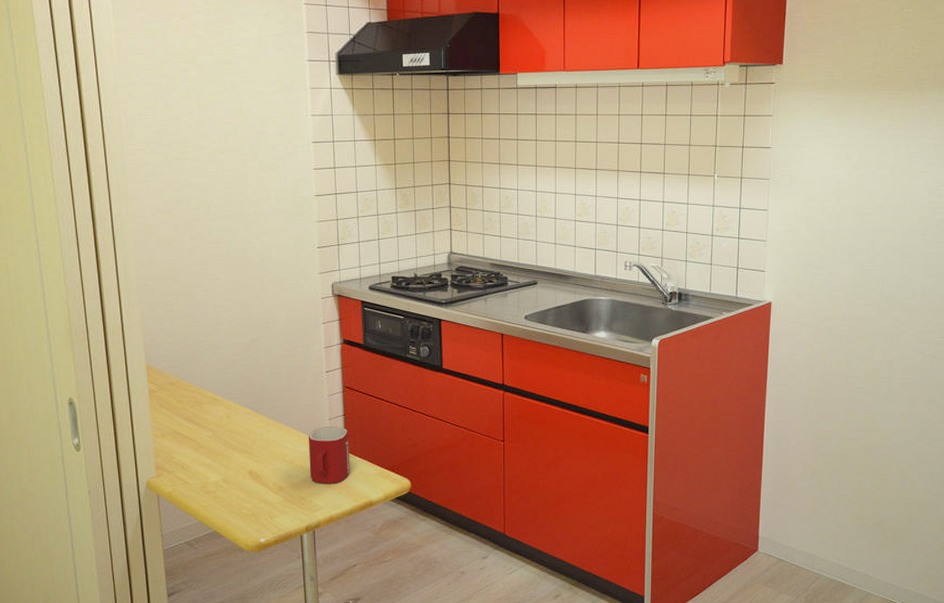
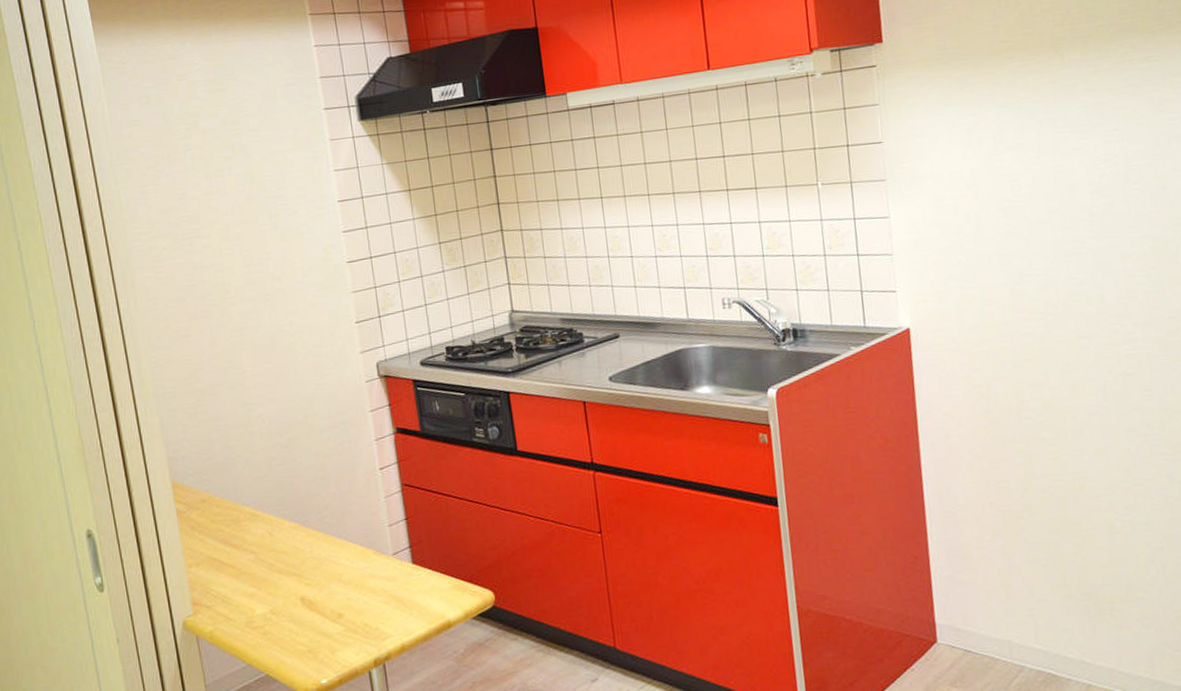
mug: present [308,427,350,483] -> none [366,533,420,606]

